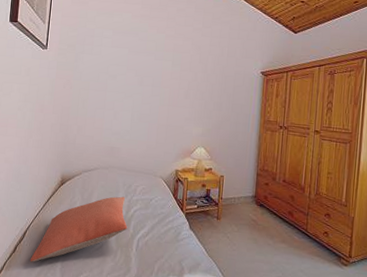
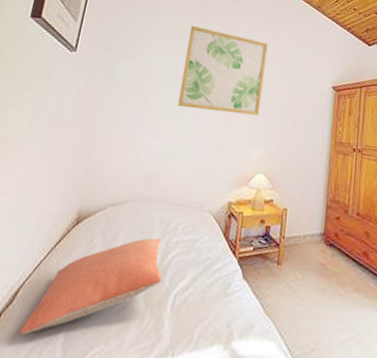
wall art: none [130,22,204,99] -> present [177,25,268,116]

